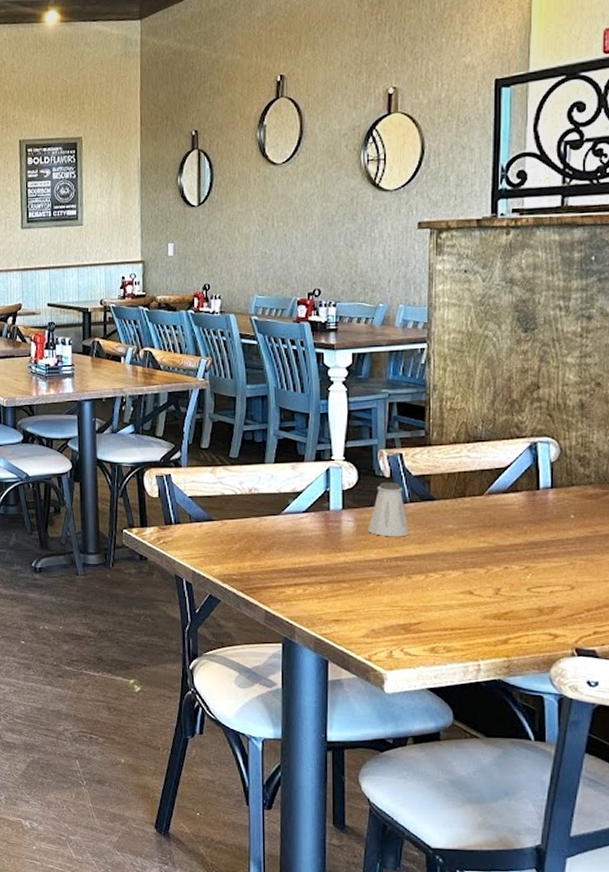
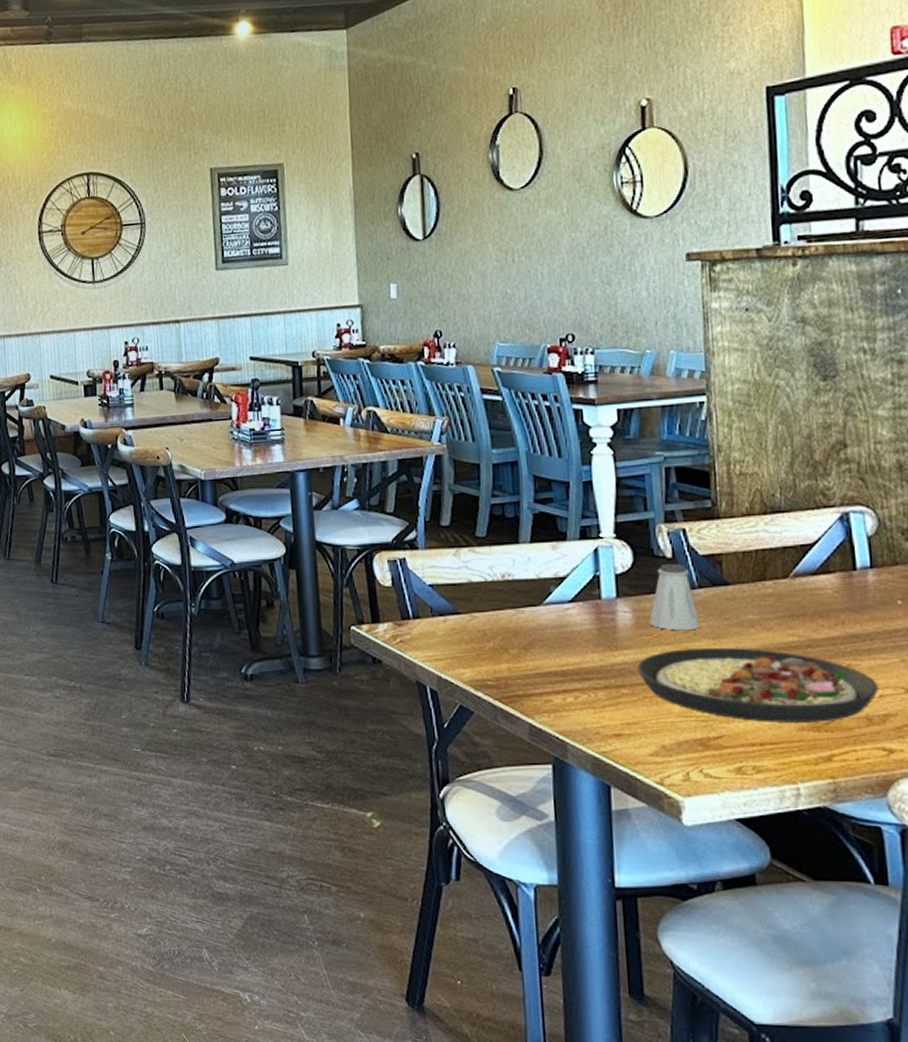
plate: none [355,552,550,612] -> present [637,648,879,722]

